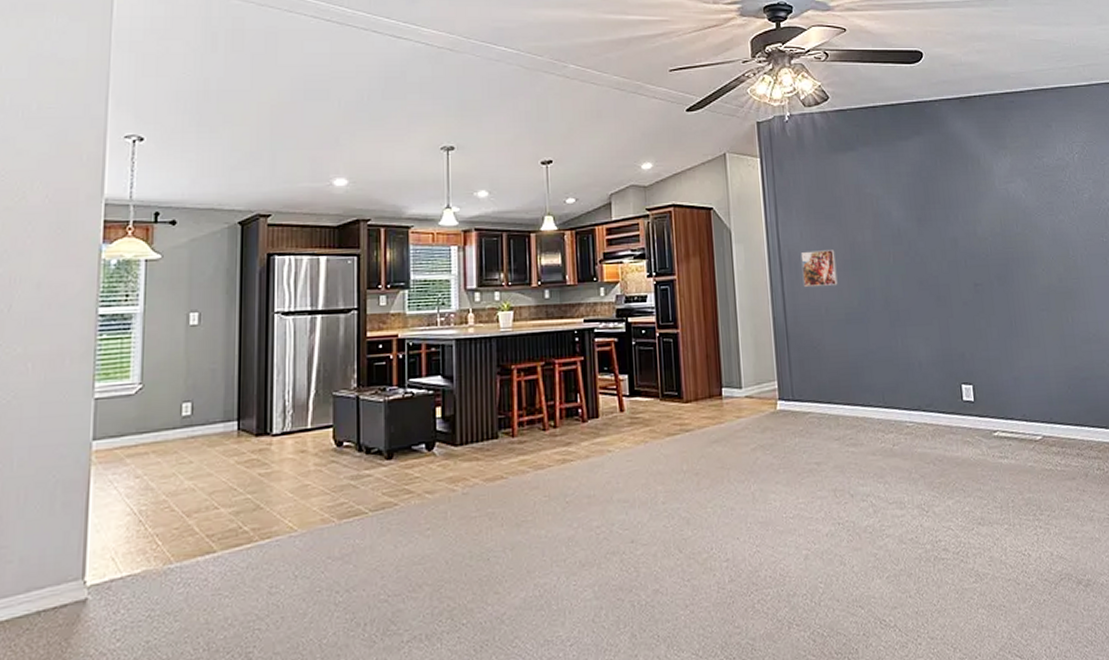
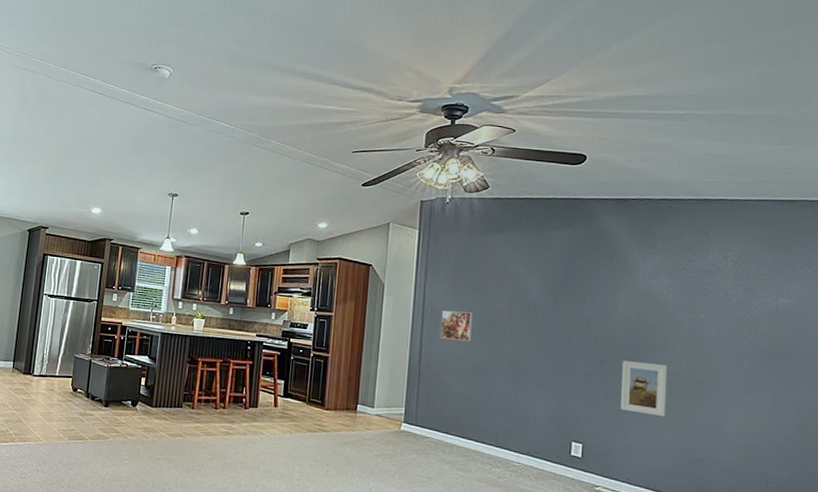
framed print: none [995,277,1047,337] -> present [621,360,668,417]

